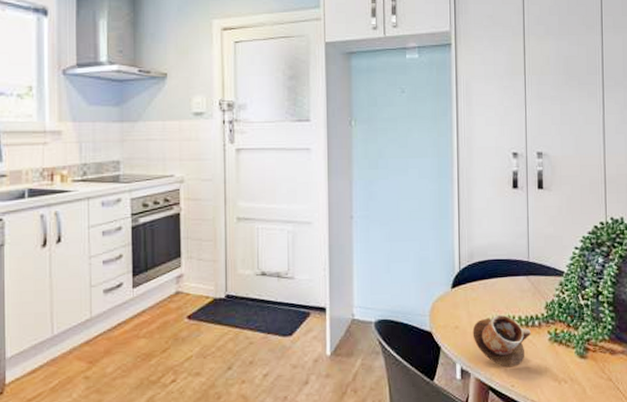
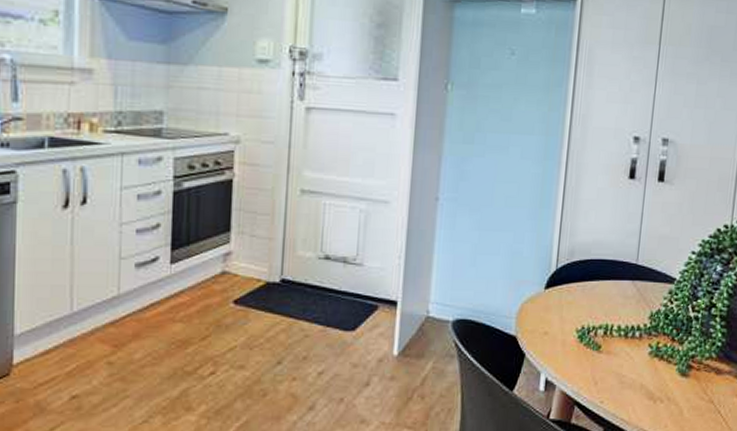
mug: present [472,314,531,368] -> none [563,322,630,382]

